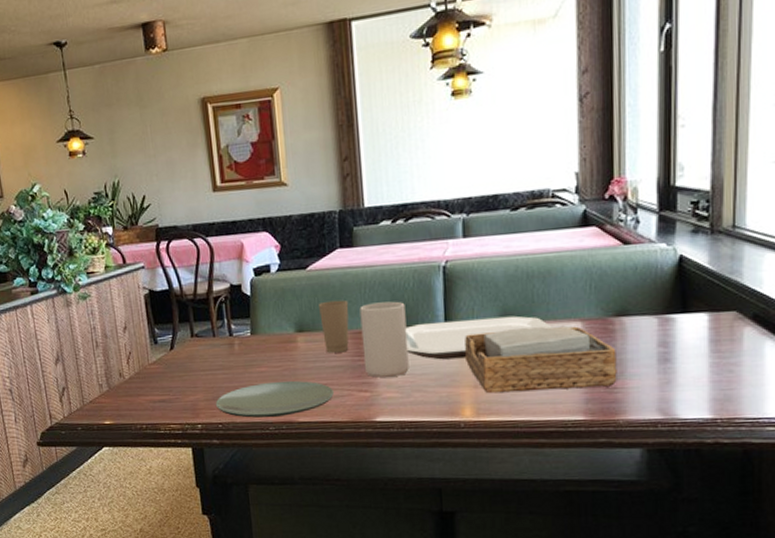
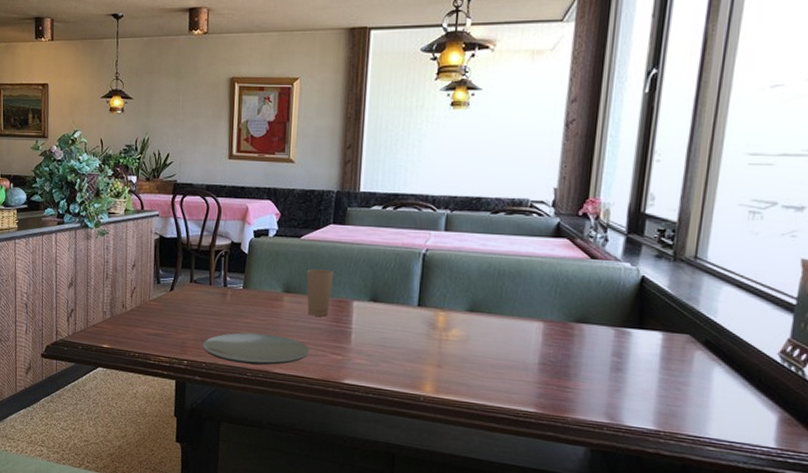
cup: present [359,301,409,378] -> none [339,276,384,346]
plate: present [405,315,552,360] -> none [380,302,516,339]
napkin holder: present [464,325,617,394] -> none [432,318,573,386]

